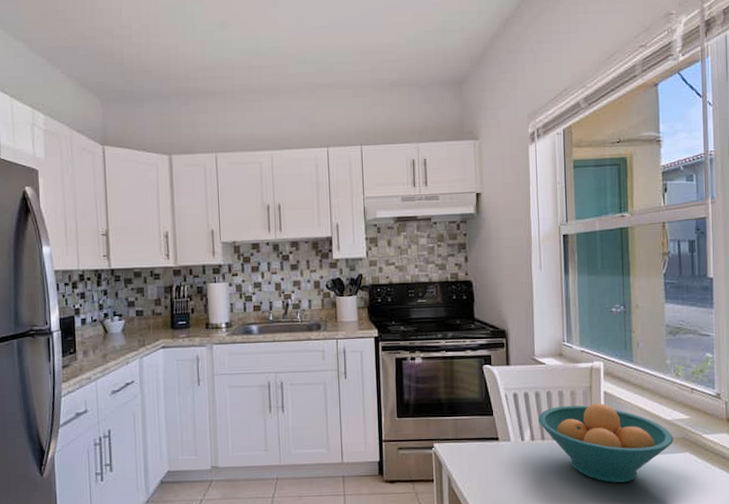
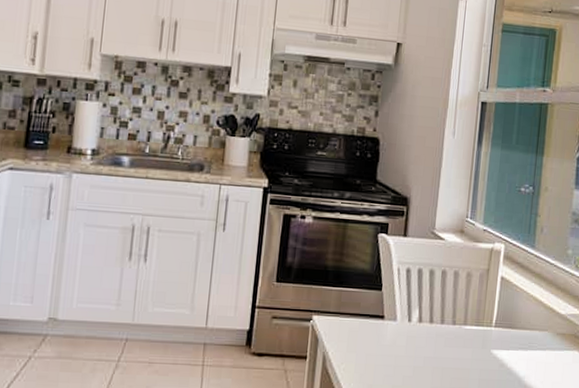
fruit bowl: present [538,403,674,483] -> none [429,287,565,378]

